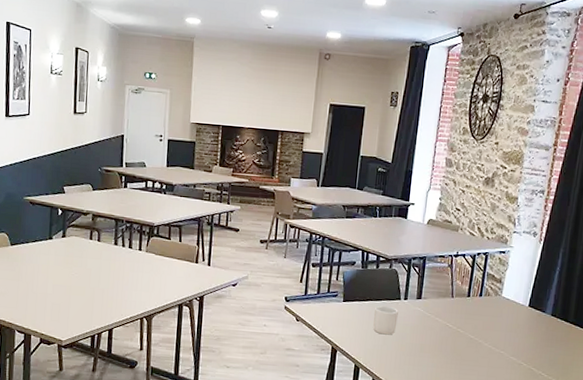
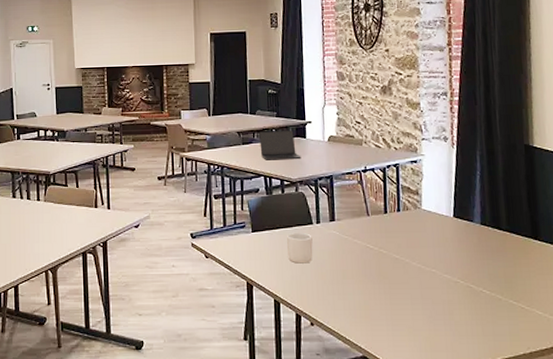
laptop: none [362,207,400,238] -> present [259,130,302,160]

